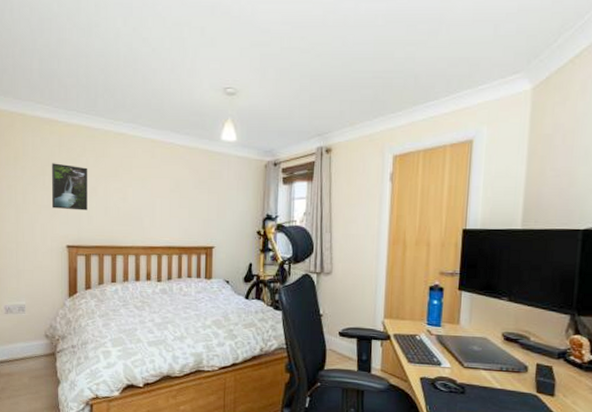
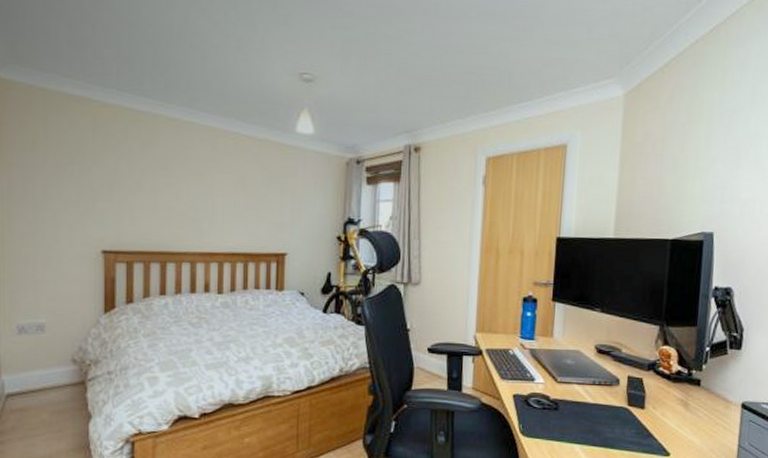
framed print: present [51,163,88,211] -> none [82,150,131,209]

